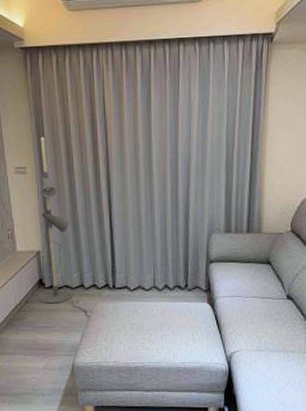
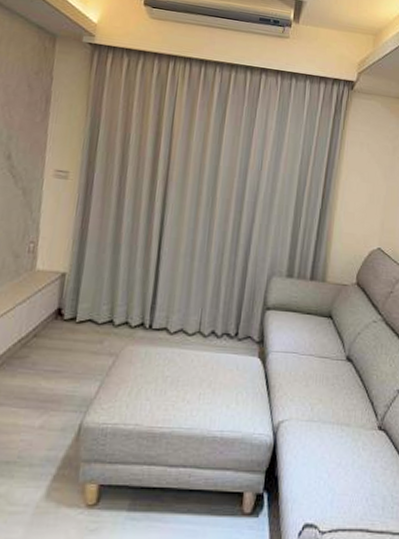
floor lamp: present [37,137,91,319] -> none [50,141,115,366]

